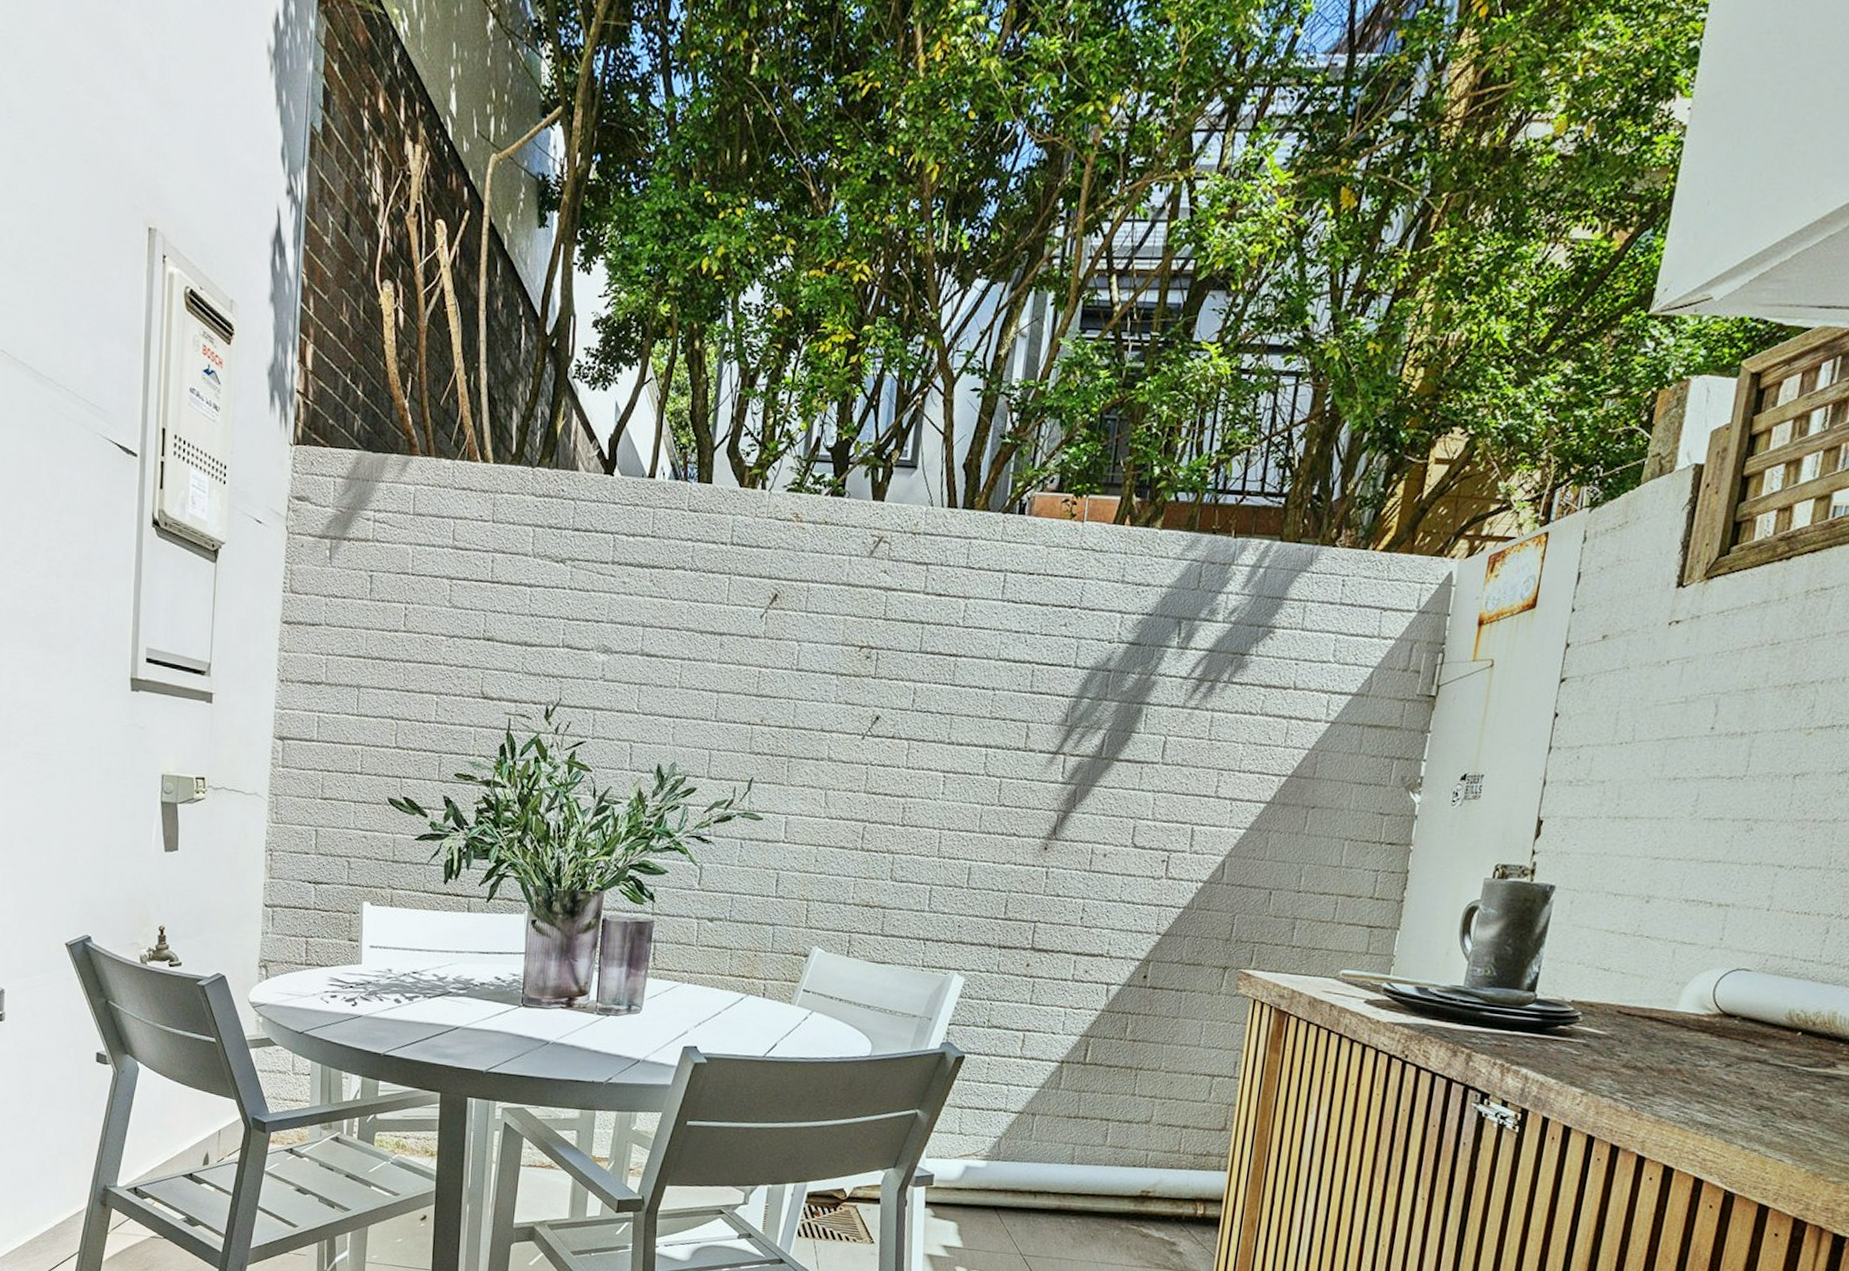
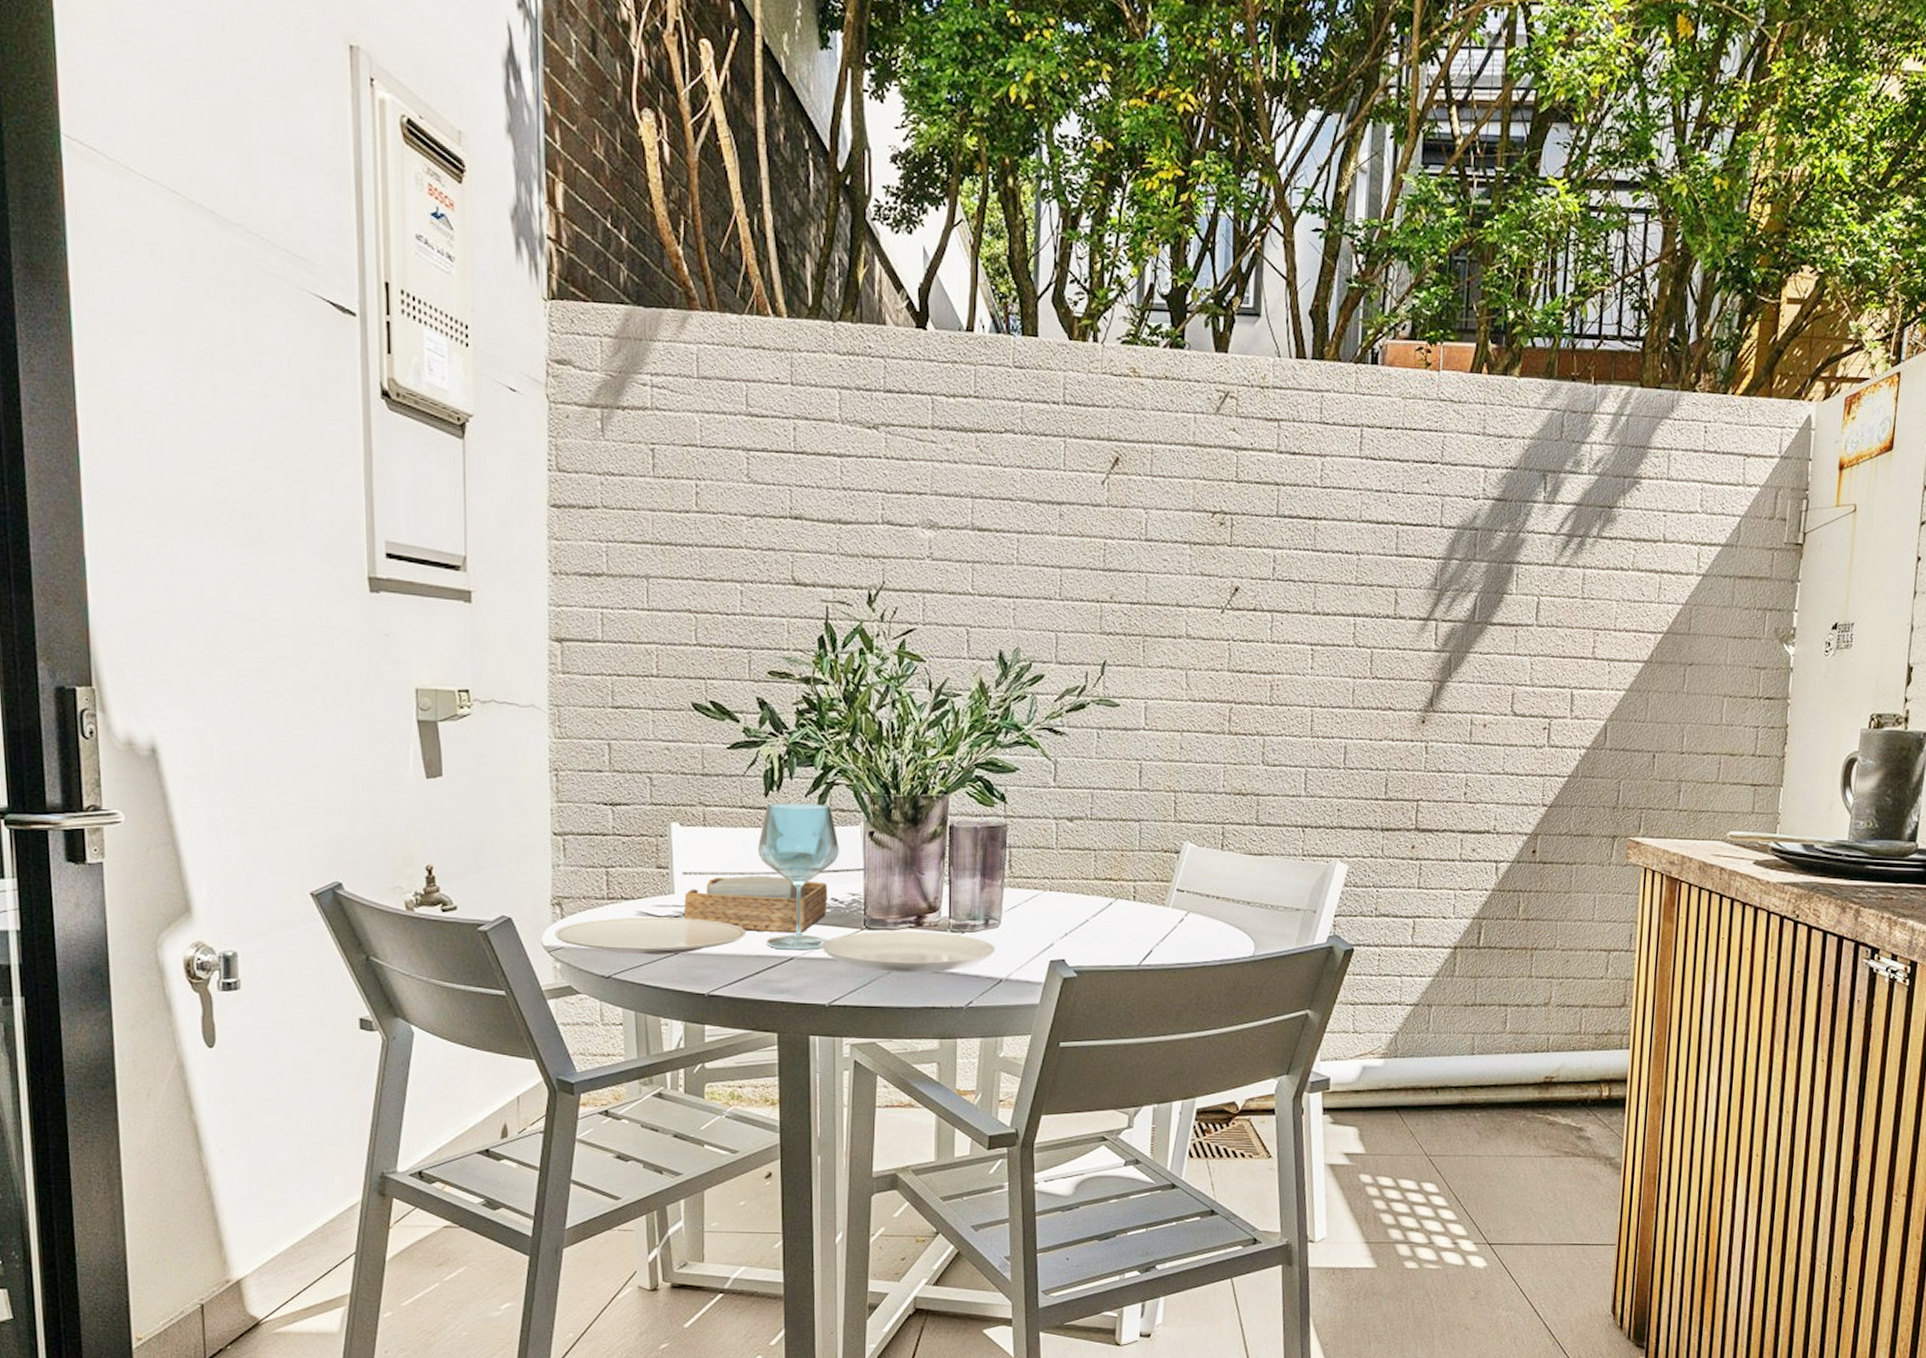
plate: none [259,981,420,1017] -> present [554,917,746,955]
napkin holder: none [367,952,493,1006] -> present [683,876,828,934]
wine glass: none [435,889,505,1022] -> present [758,802,839,950]
plate: none [483,1009,636,1050] -> present [822,931,996,973]

